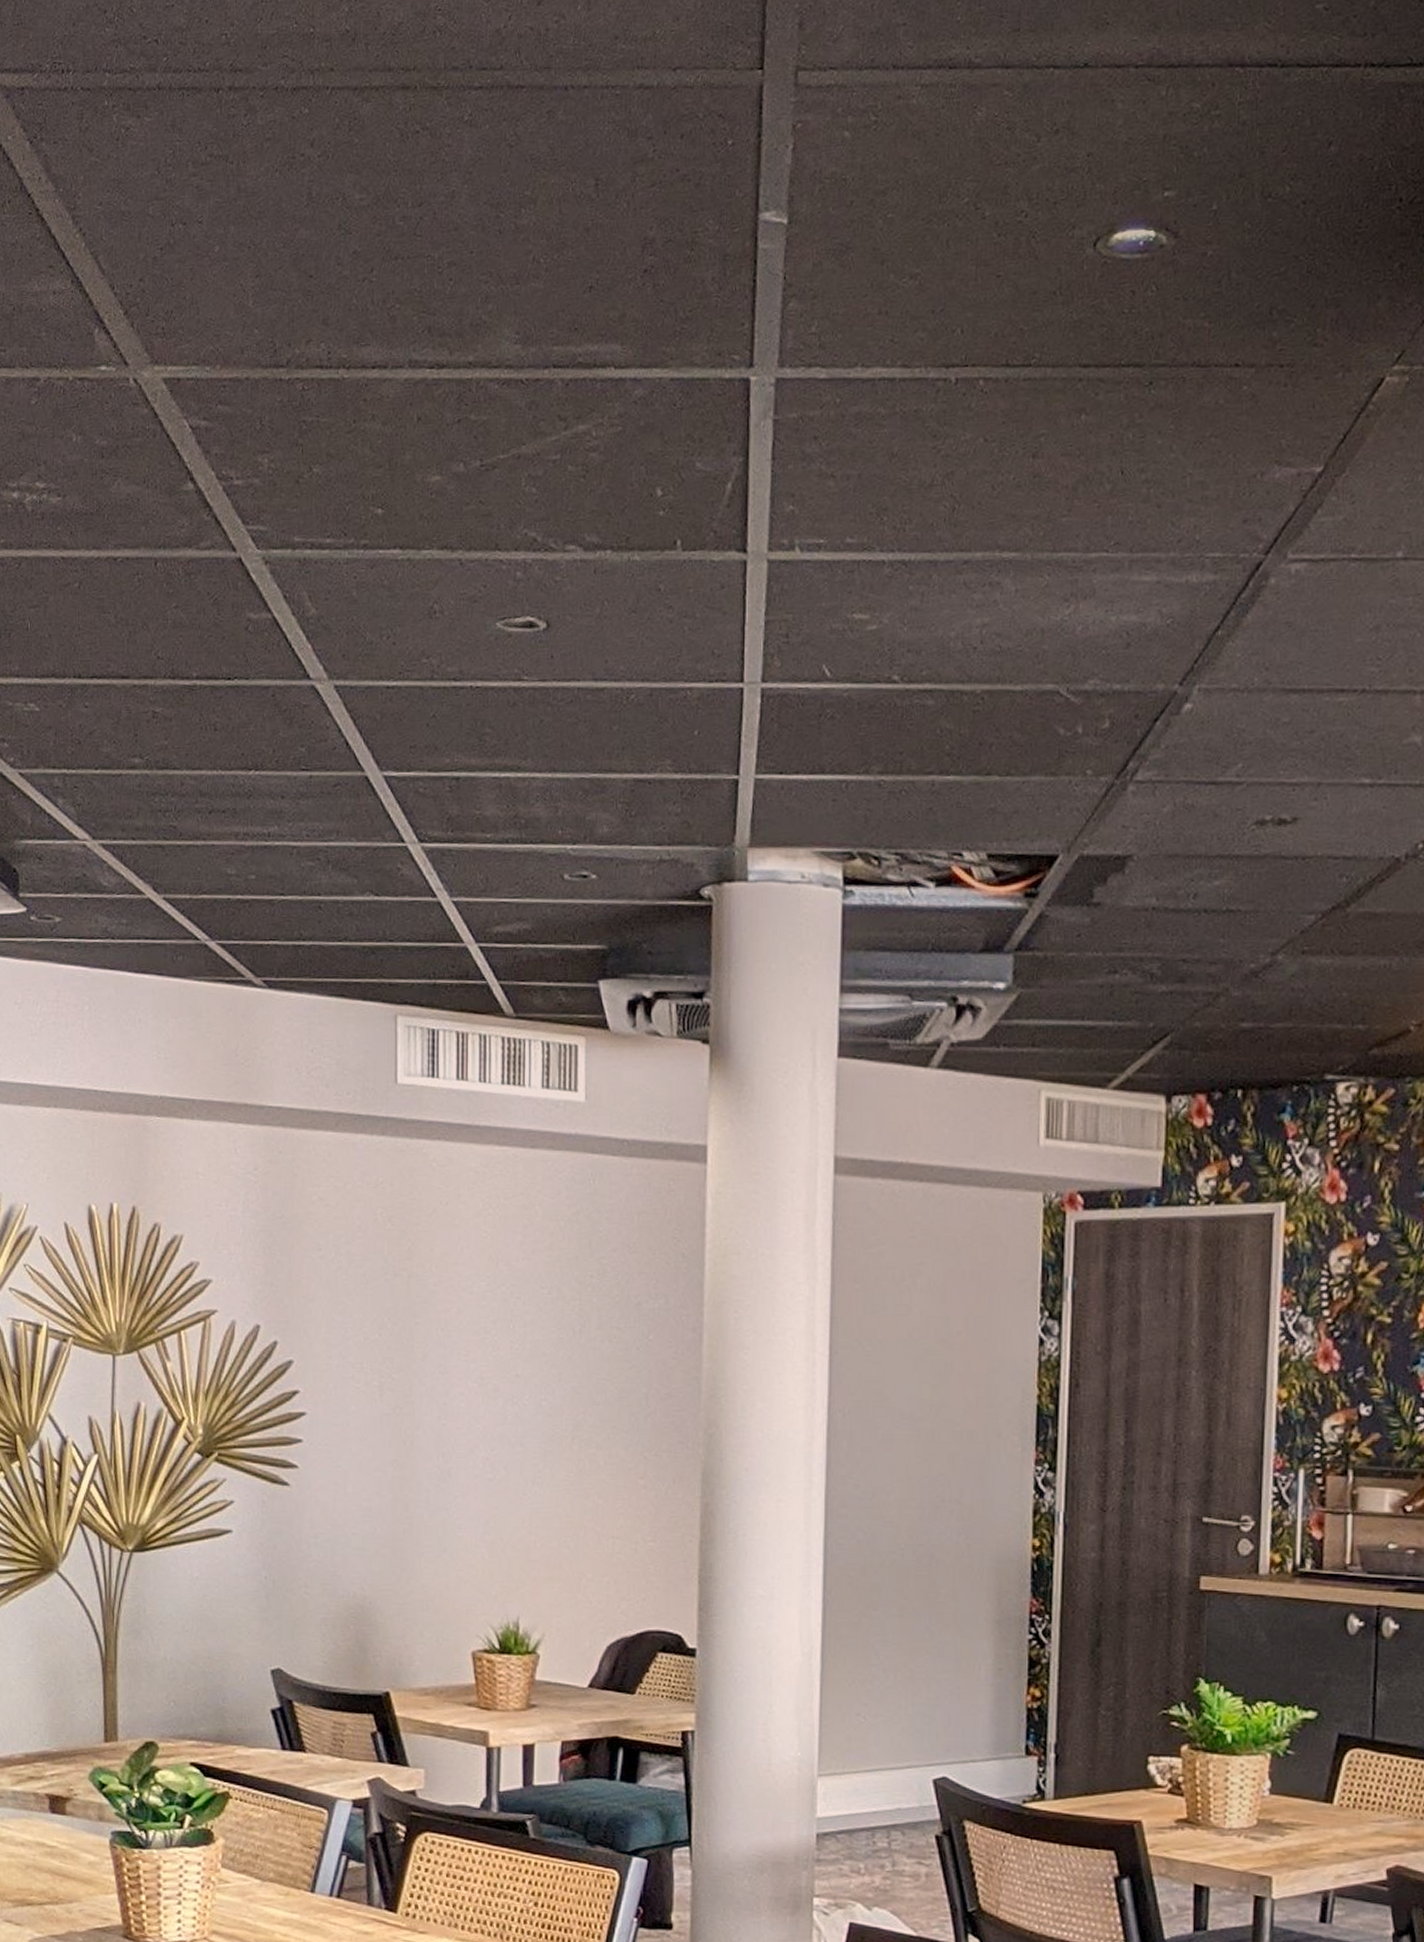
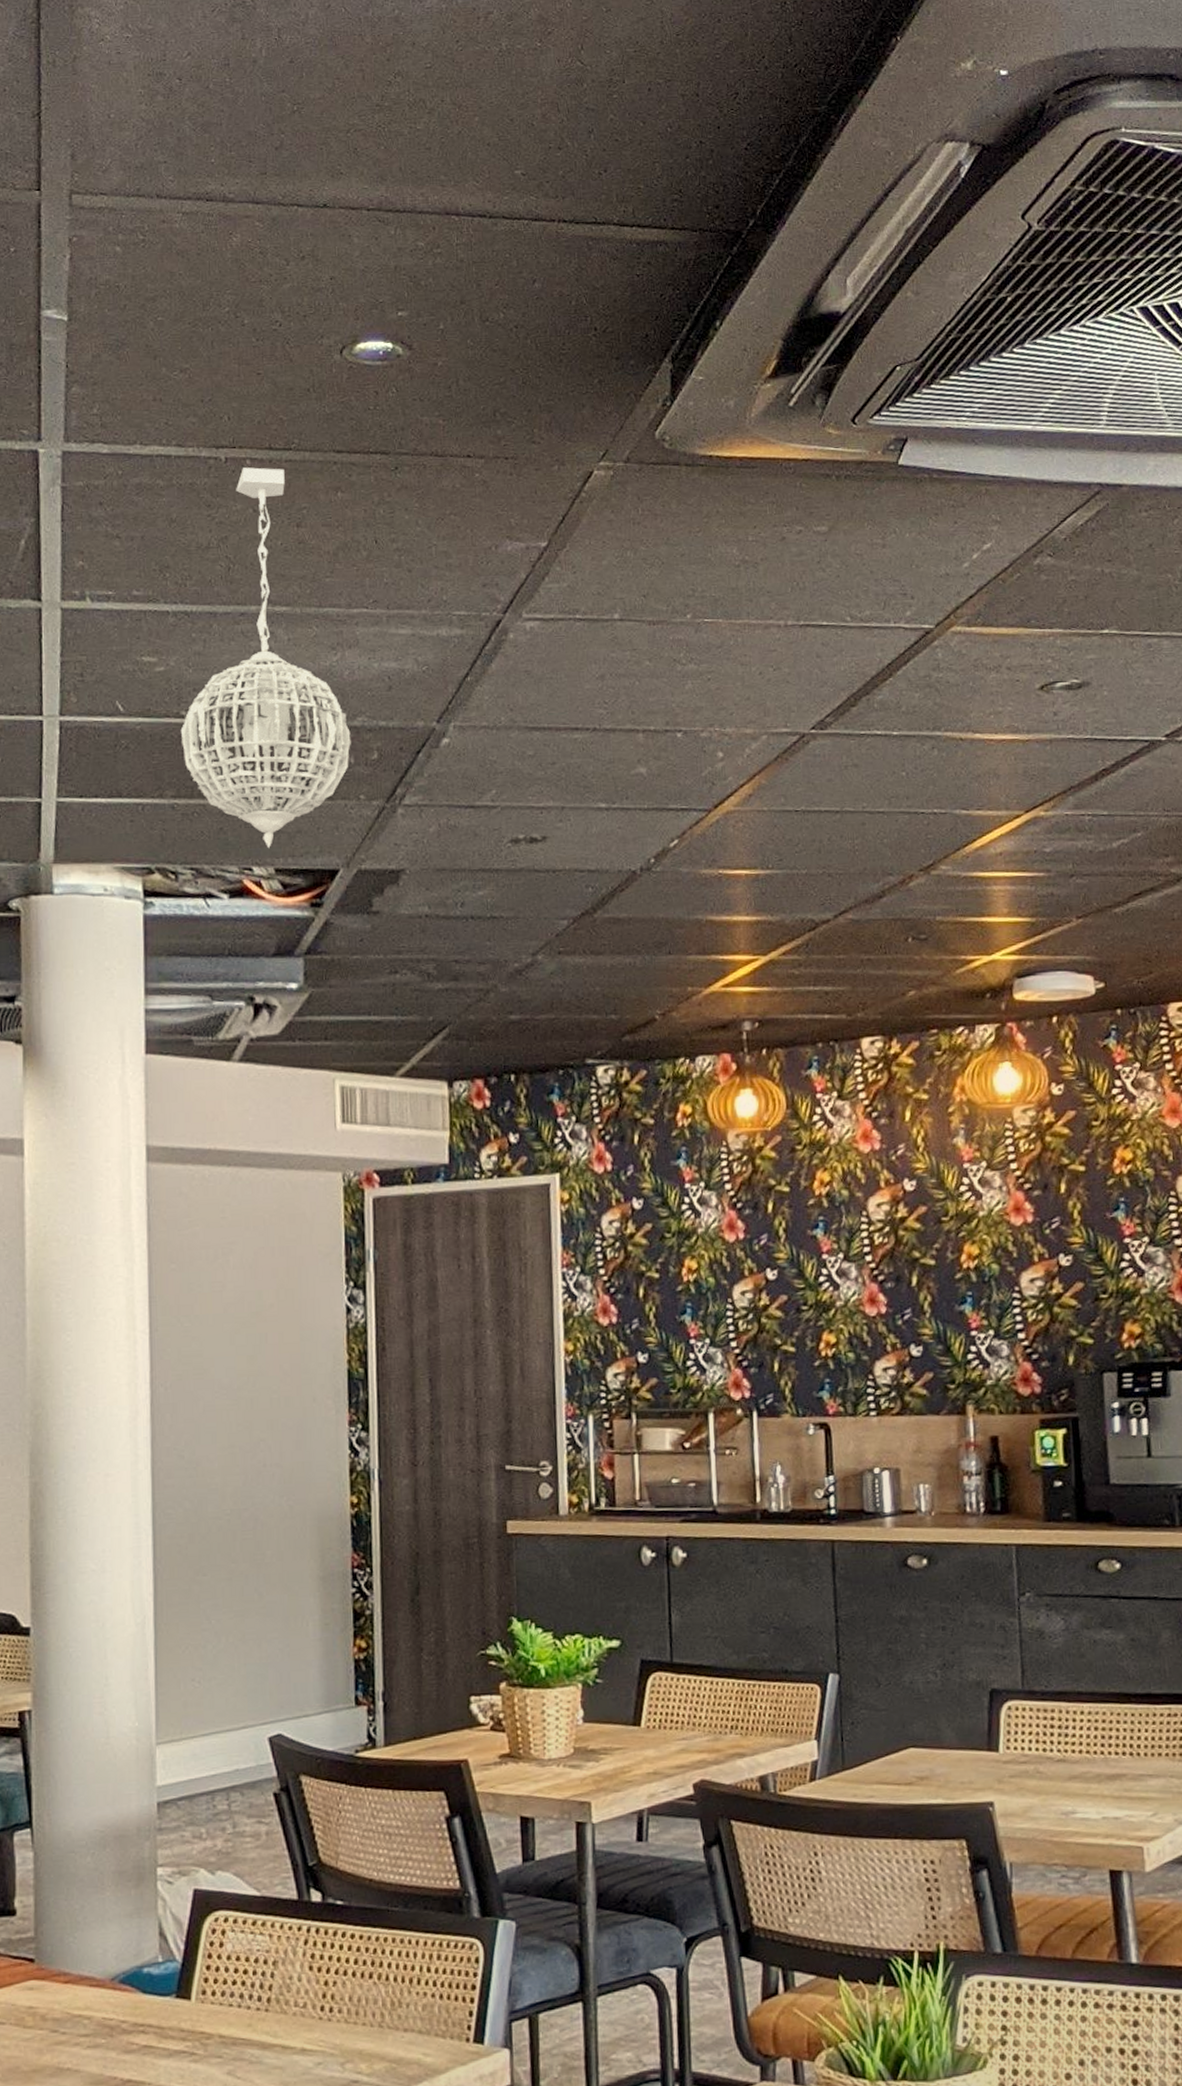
pendant light: none [891,388,1080,832] -> present [180,467,351,849]

